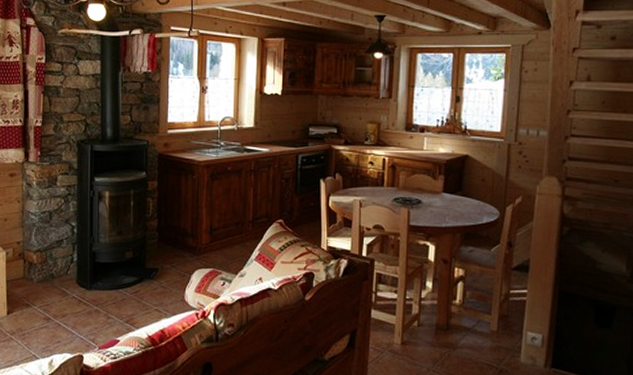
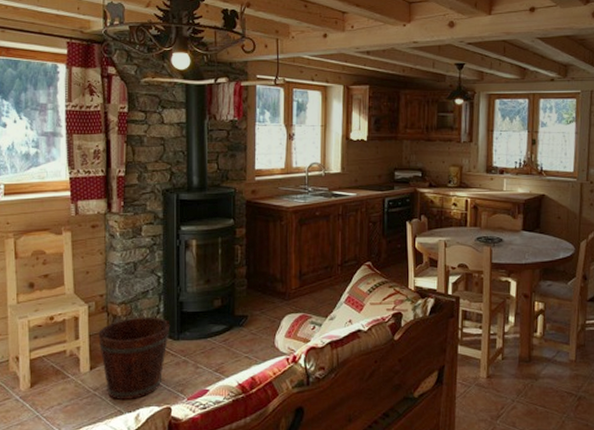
bucket: none [15,265,83,346] -> present [98,316,170,401]

